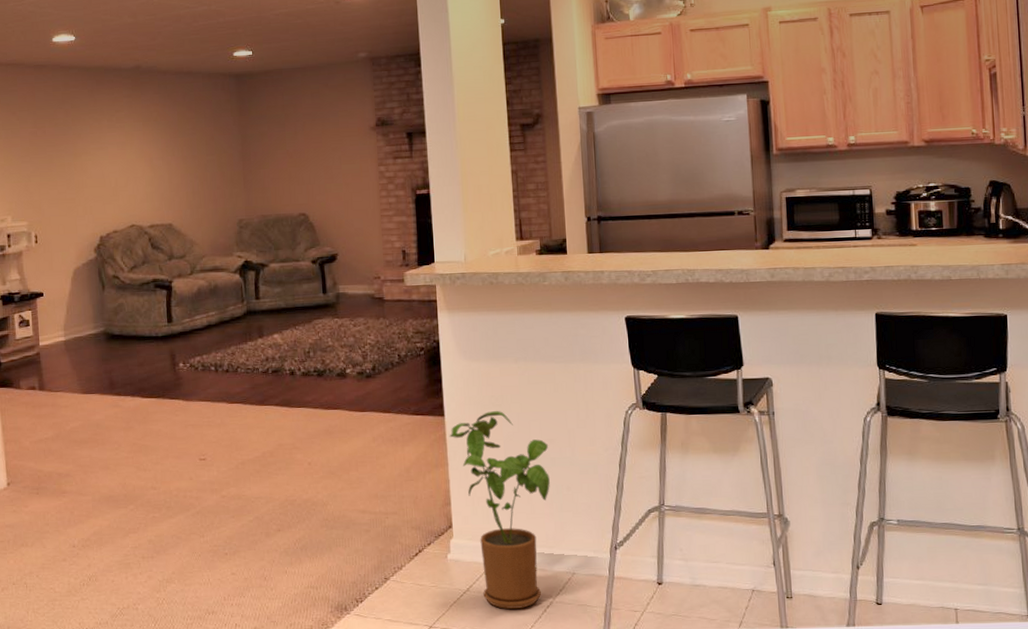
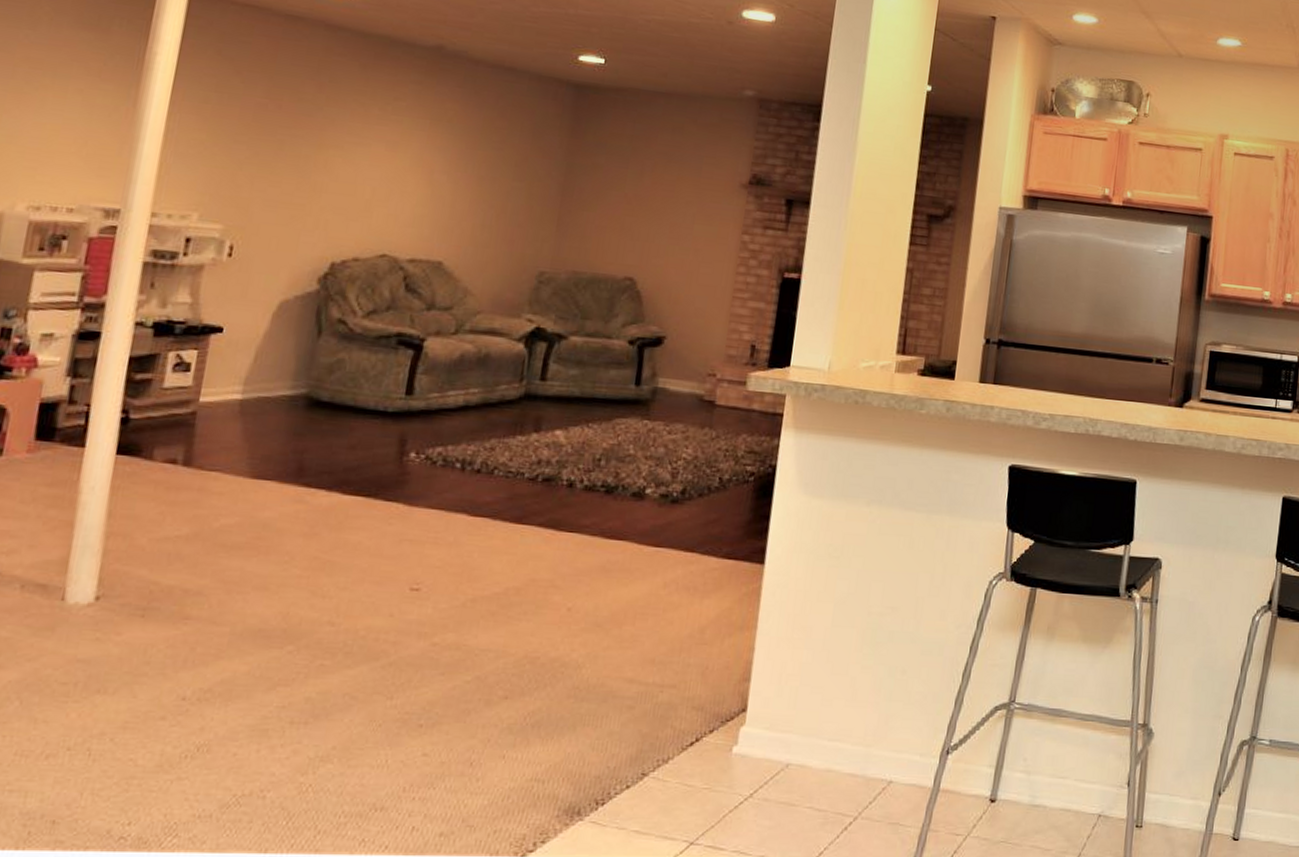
house plant: present [449,410,550,610] -> none [765,563,890,825]

